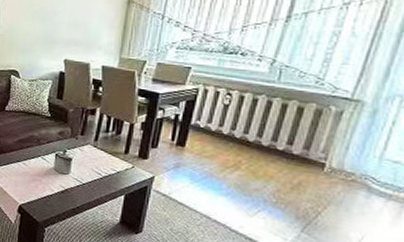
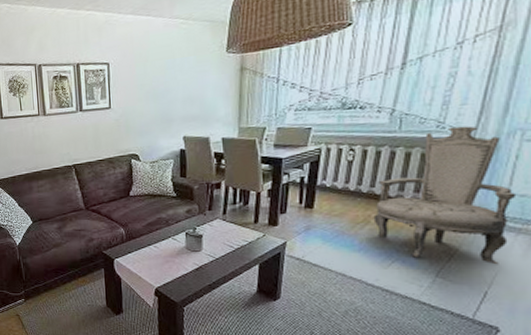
armchair: none [243,84,390,229] -> present [373,125,517,265]

